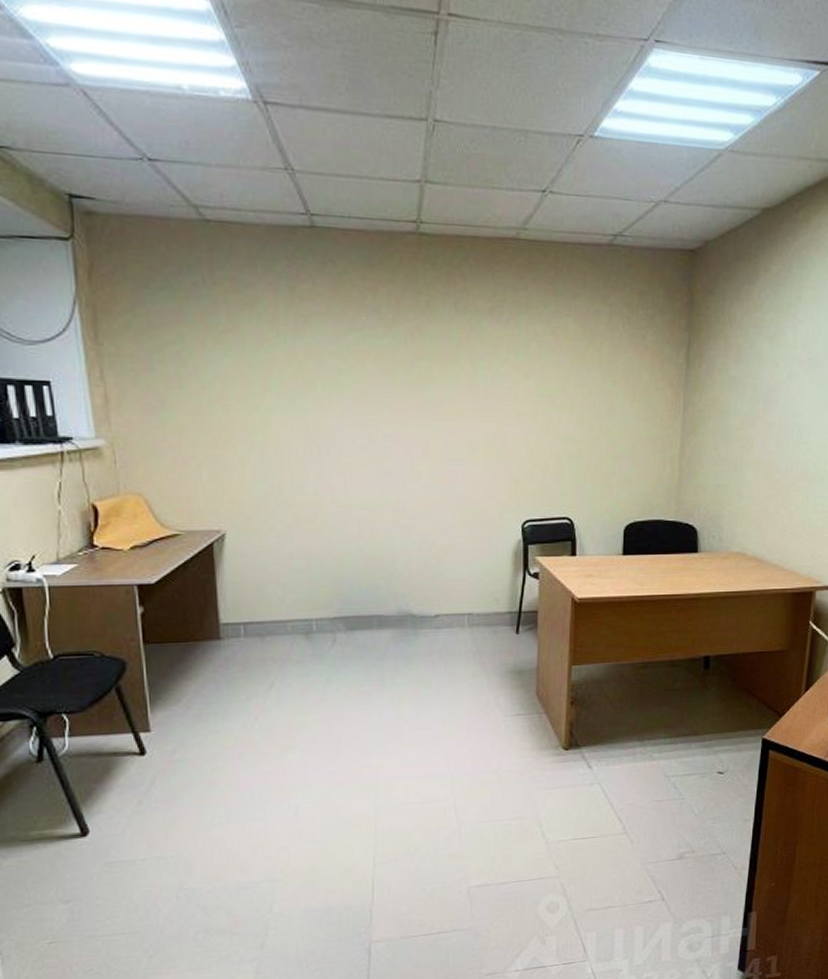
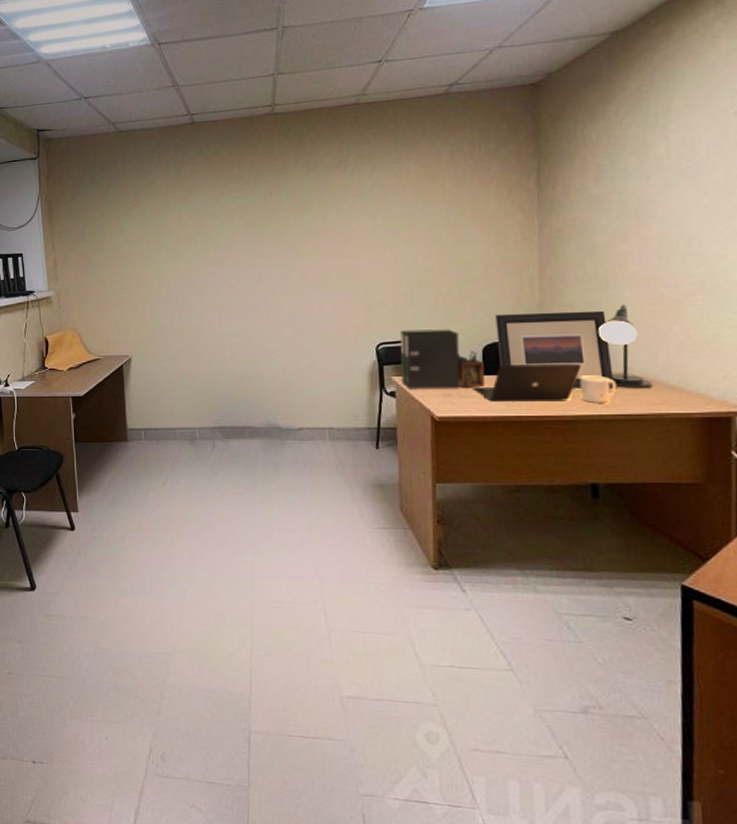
binder: none [545,507,604,571] -> present [400,329,460,390]
desk organizer: none [600,530,625,568] -> present [457,350,486,388]
laptop: none [612,544,707,582] -> present [472,364,582,402]
picture frame: none [638,492,732,568] -> present [495,310,614,388]
mug: none [703,555,733,582] -> present [579,375,617,404]
desk lamp: none [722,487,760,568] -> present [597,304,652,389]

